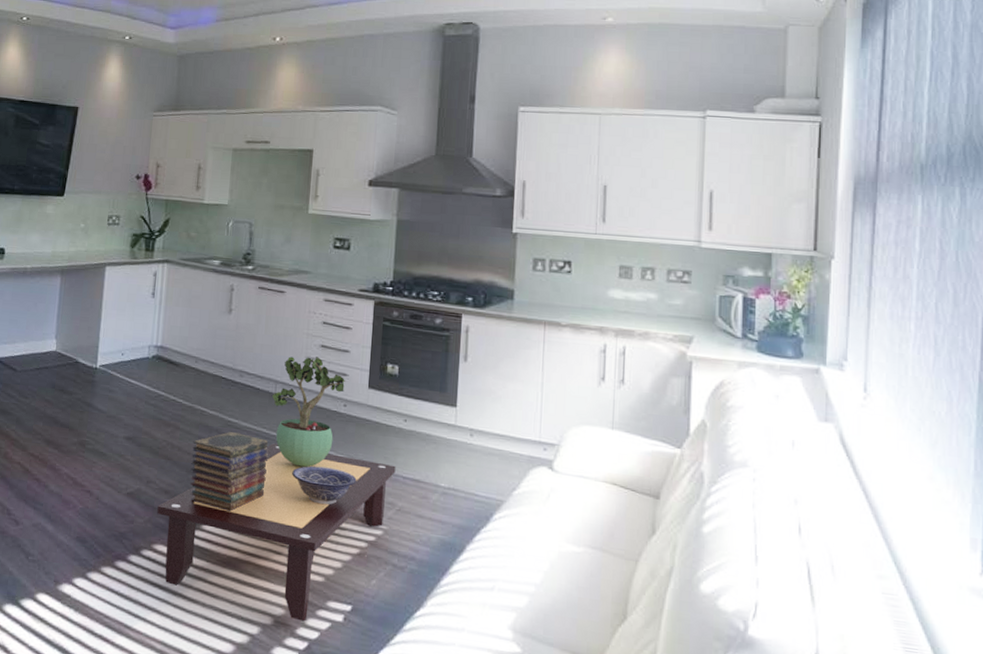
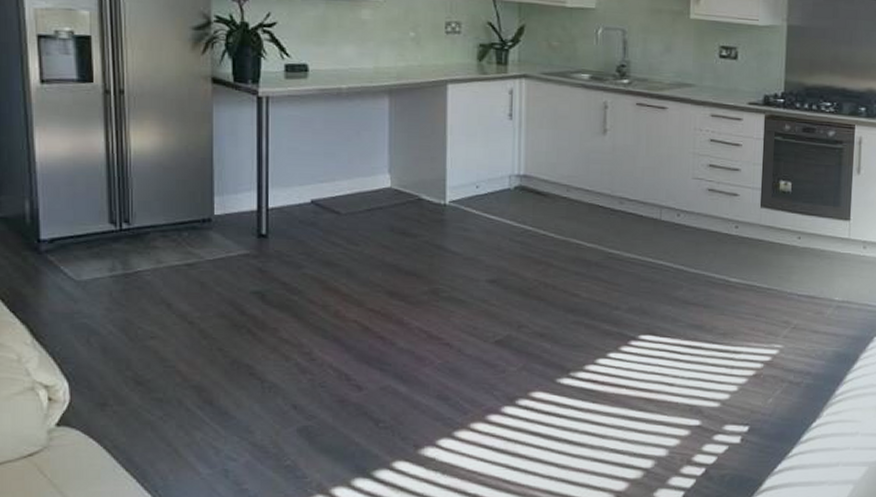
coffee table: present [157,443,396,622] -> none [532,272,791,448]
book stack: present [190,431,268,512] -> none [568,263,655,348]
potted plant: present [271,356,345,468] -> none [656,177,736,294]
decorative bowl: present [292,466,357,505] -> none [682,292,751,331]

